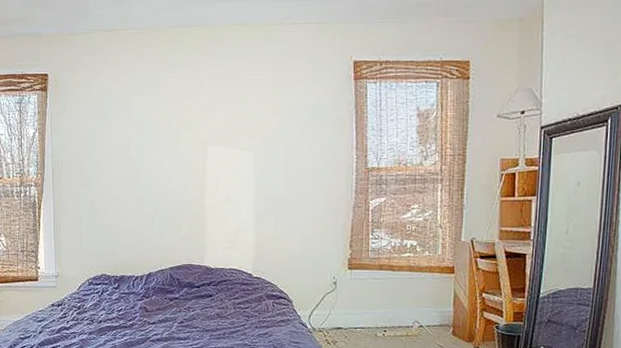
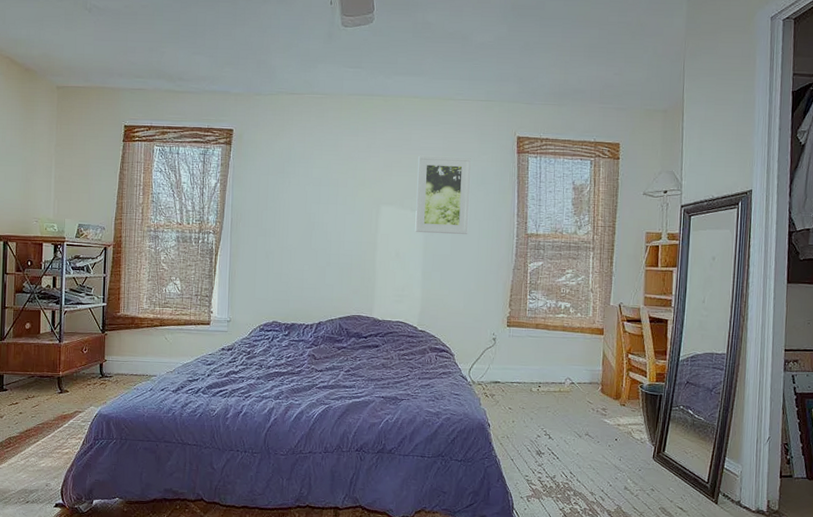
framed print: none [245,88,304,173] -> present [415,155,471,234]

